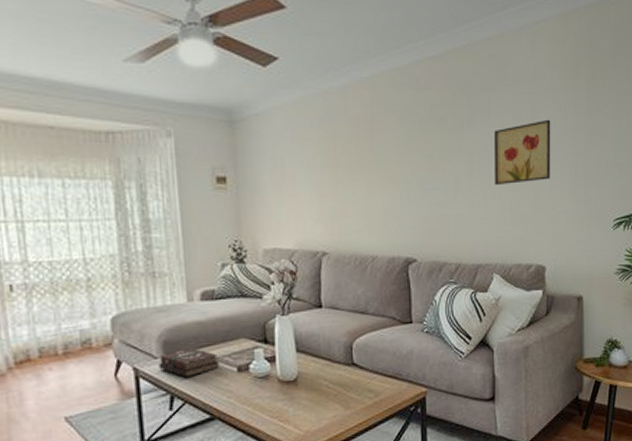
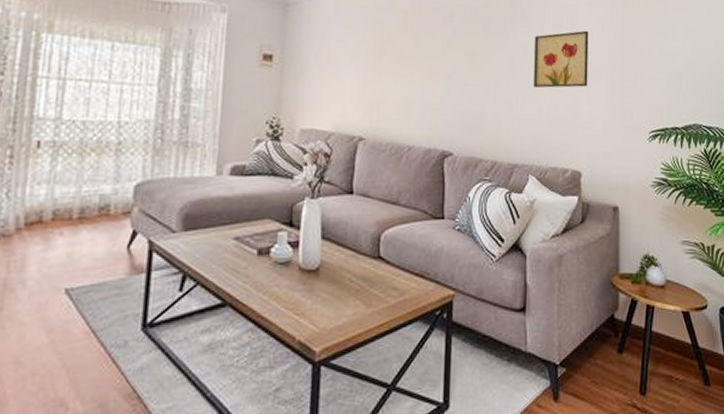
hardback book: present [158,348,220,377] -> none [175,225,240,256]

